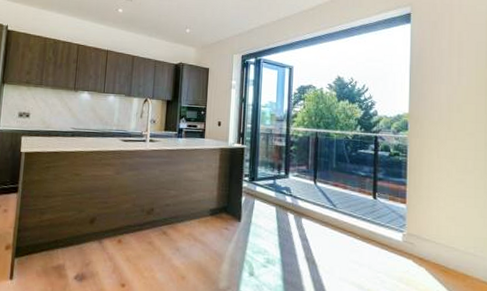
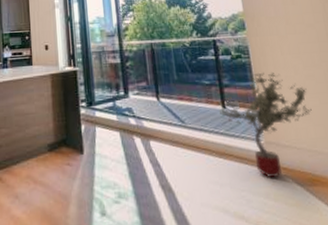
potted tree: none [370,171,456,266] -> present [220,72,312,179]

